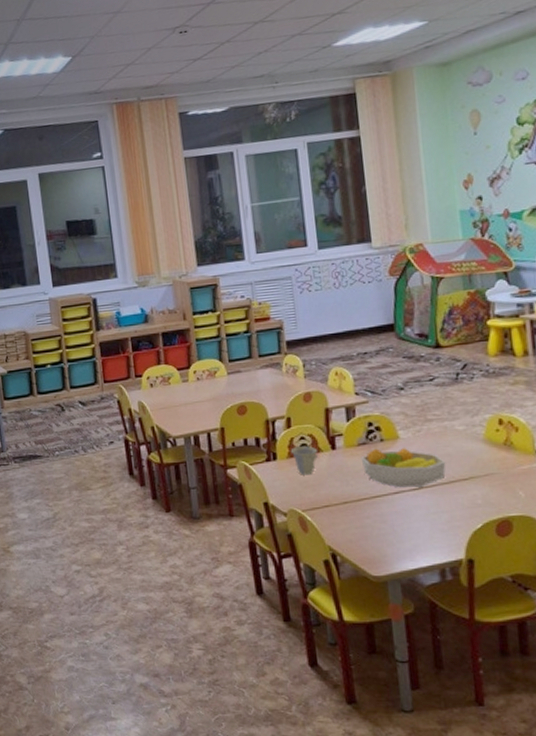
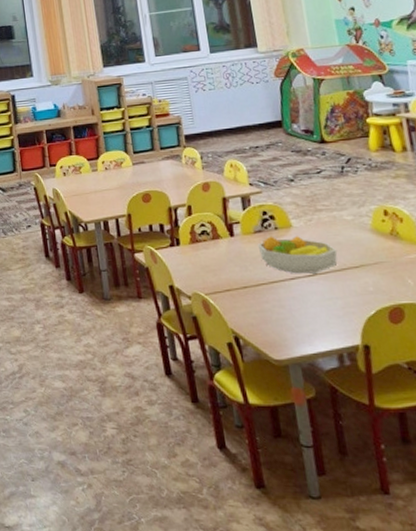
cup: present [290,446,318,475] -> none [192,233,218,260]

